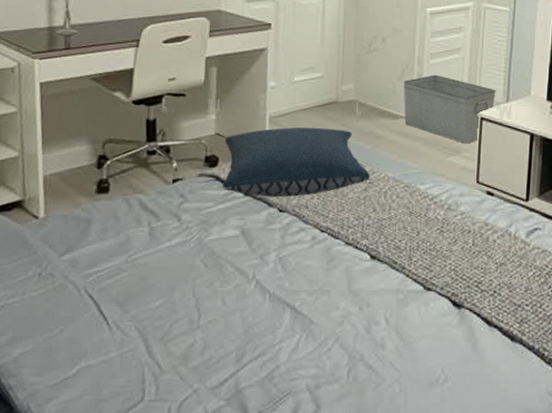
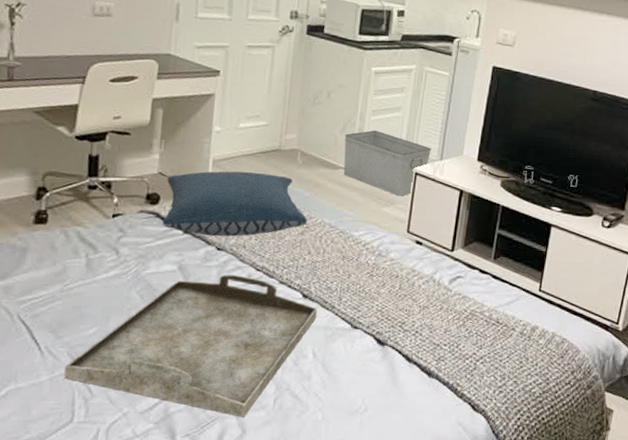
serving tray: none [133,236,388,391] -> present [64,274,318,417]

